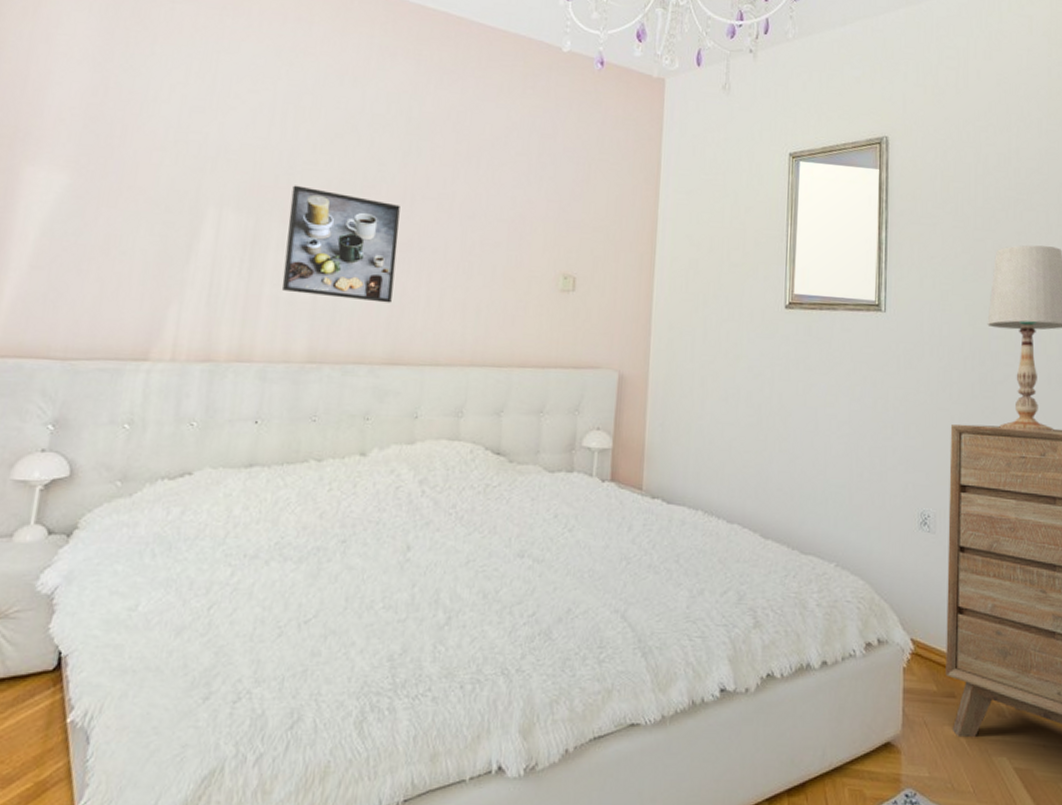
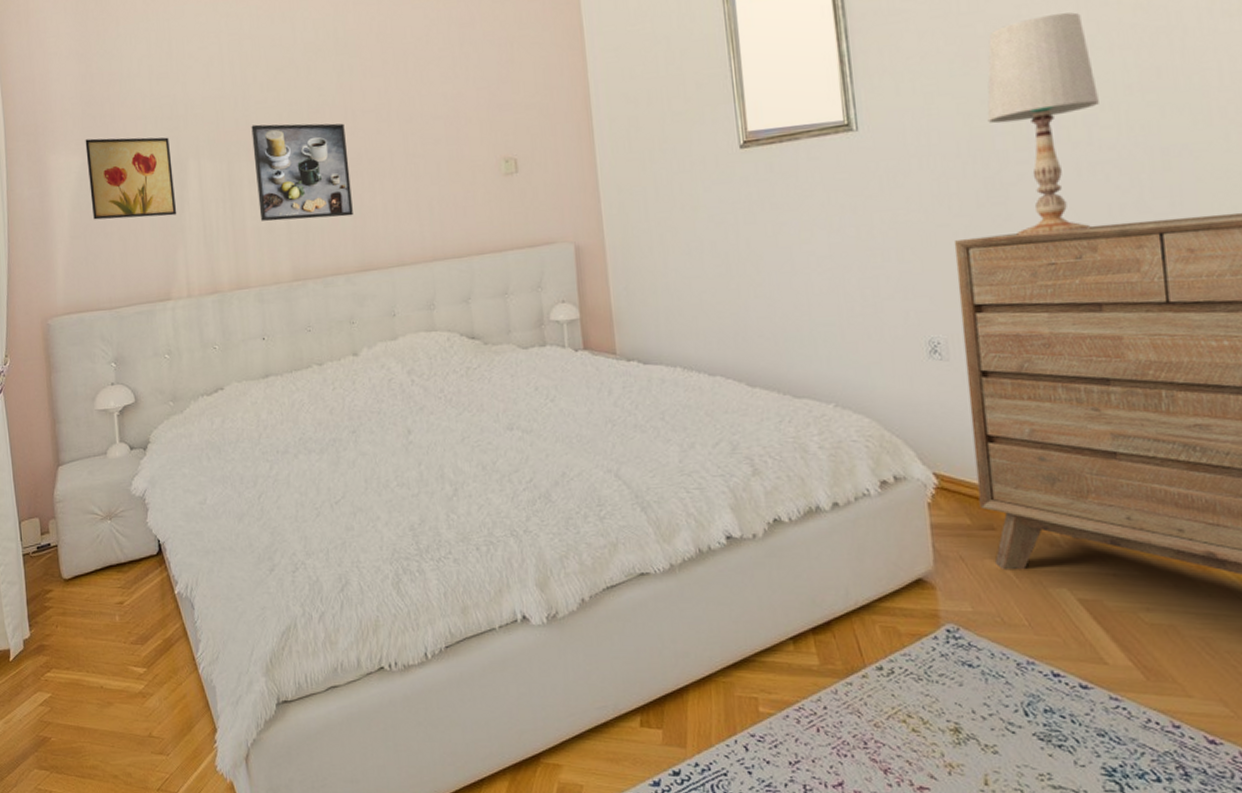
wall art: none [67,158,189,265] -> present [85,137,177,220]

